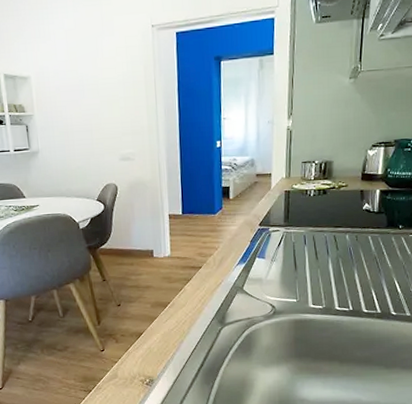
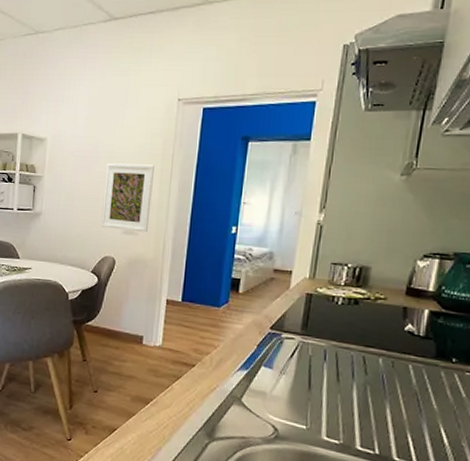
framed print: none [93,92,143,157] -> present [101,163,154,233]

